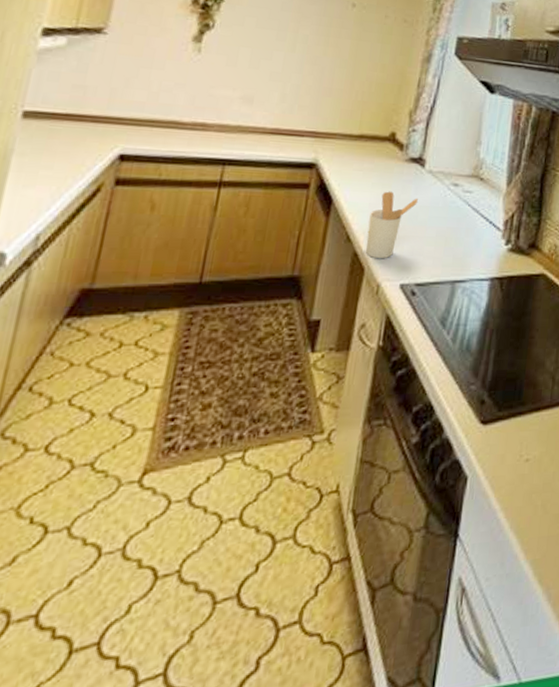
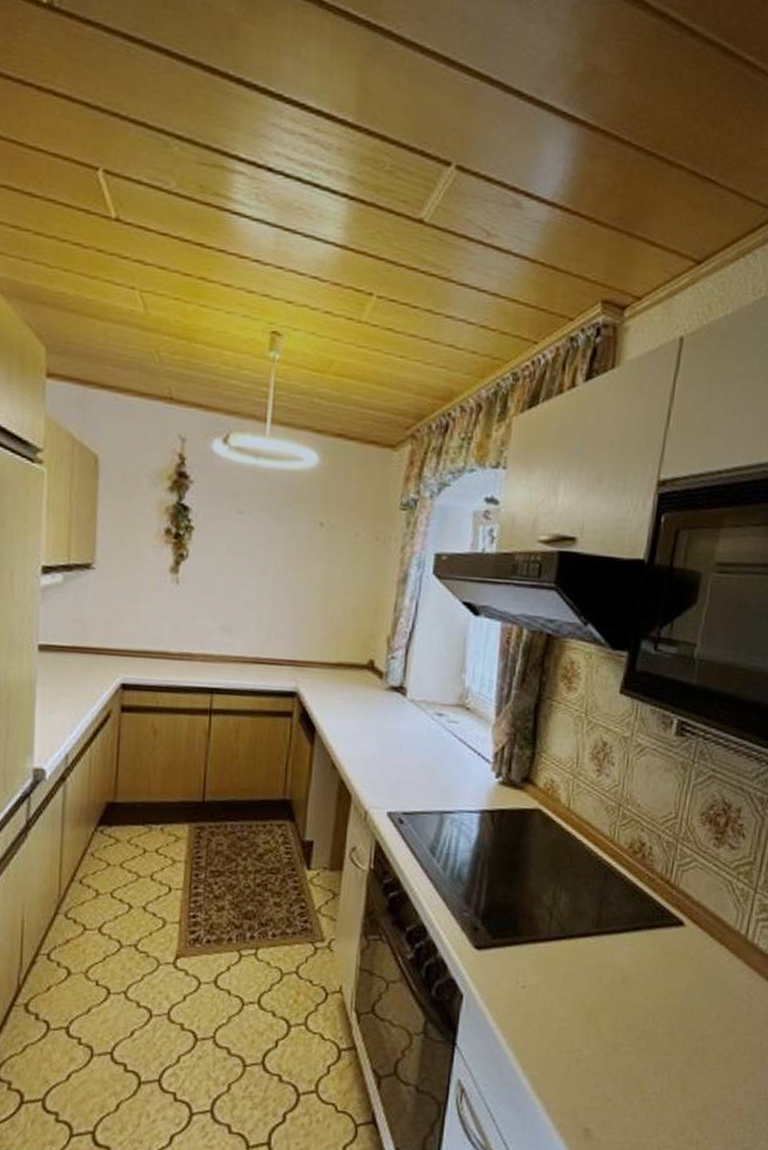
utensil holder: present [365,191,418,259] -> none [351,720,401,787]

